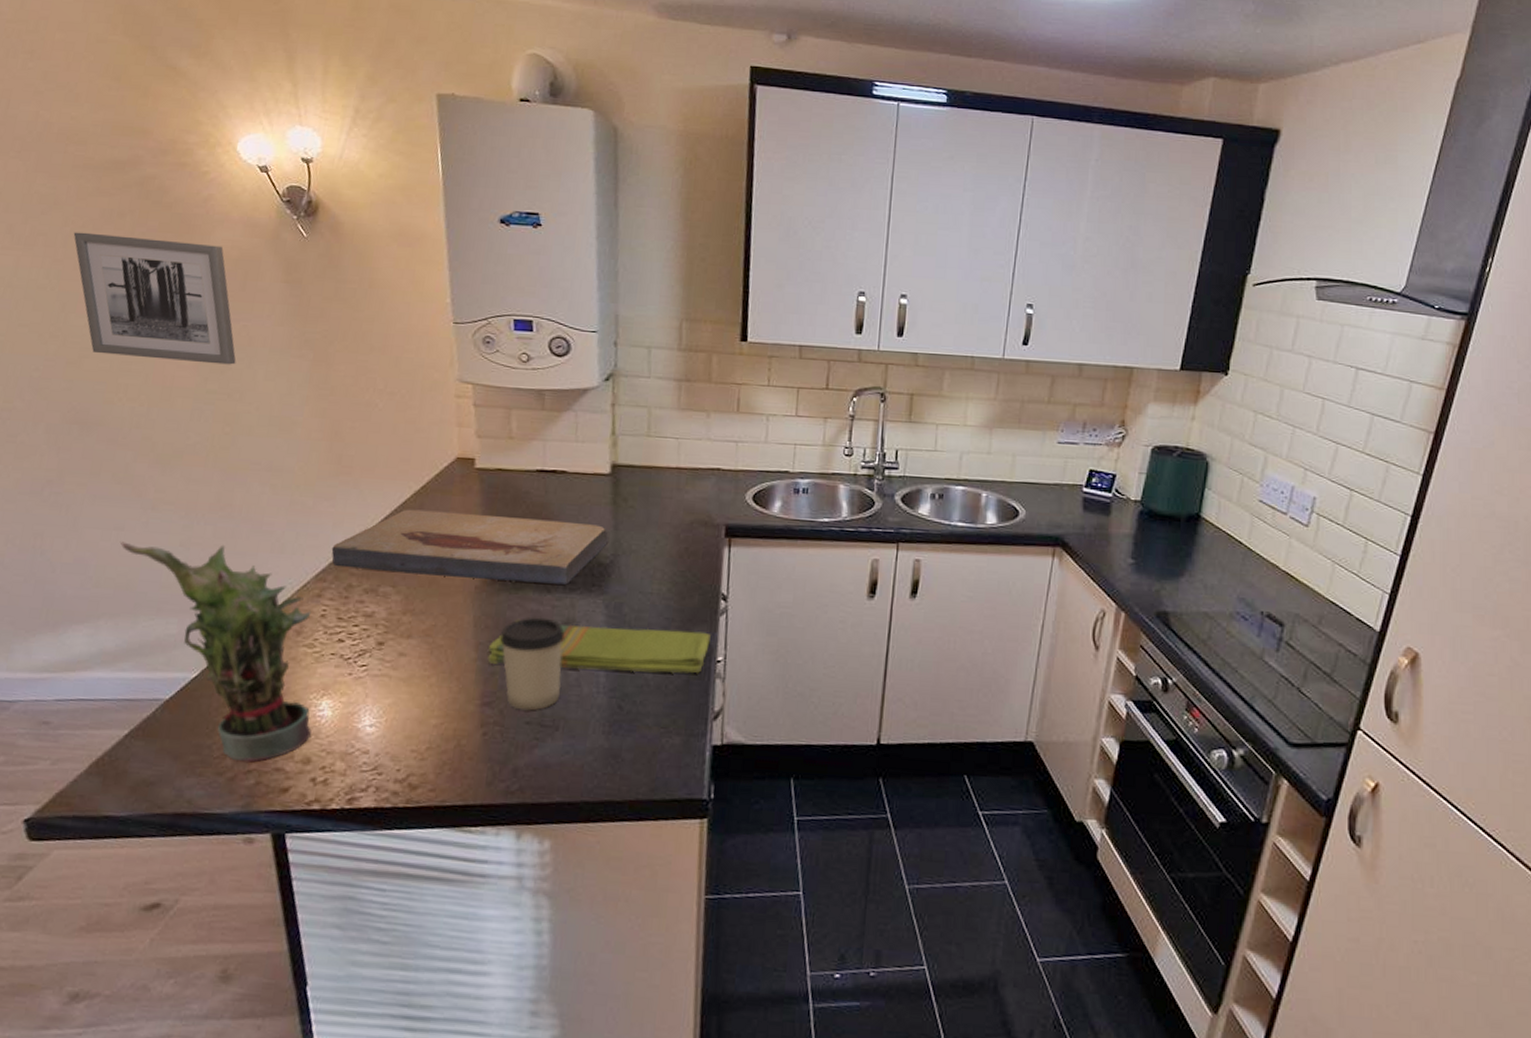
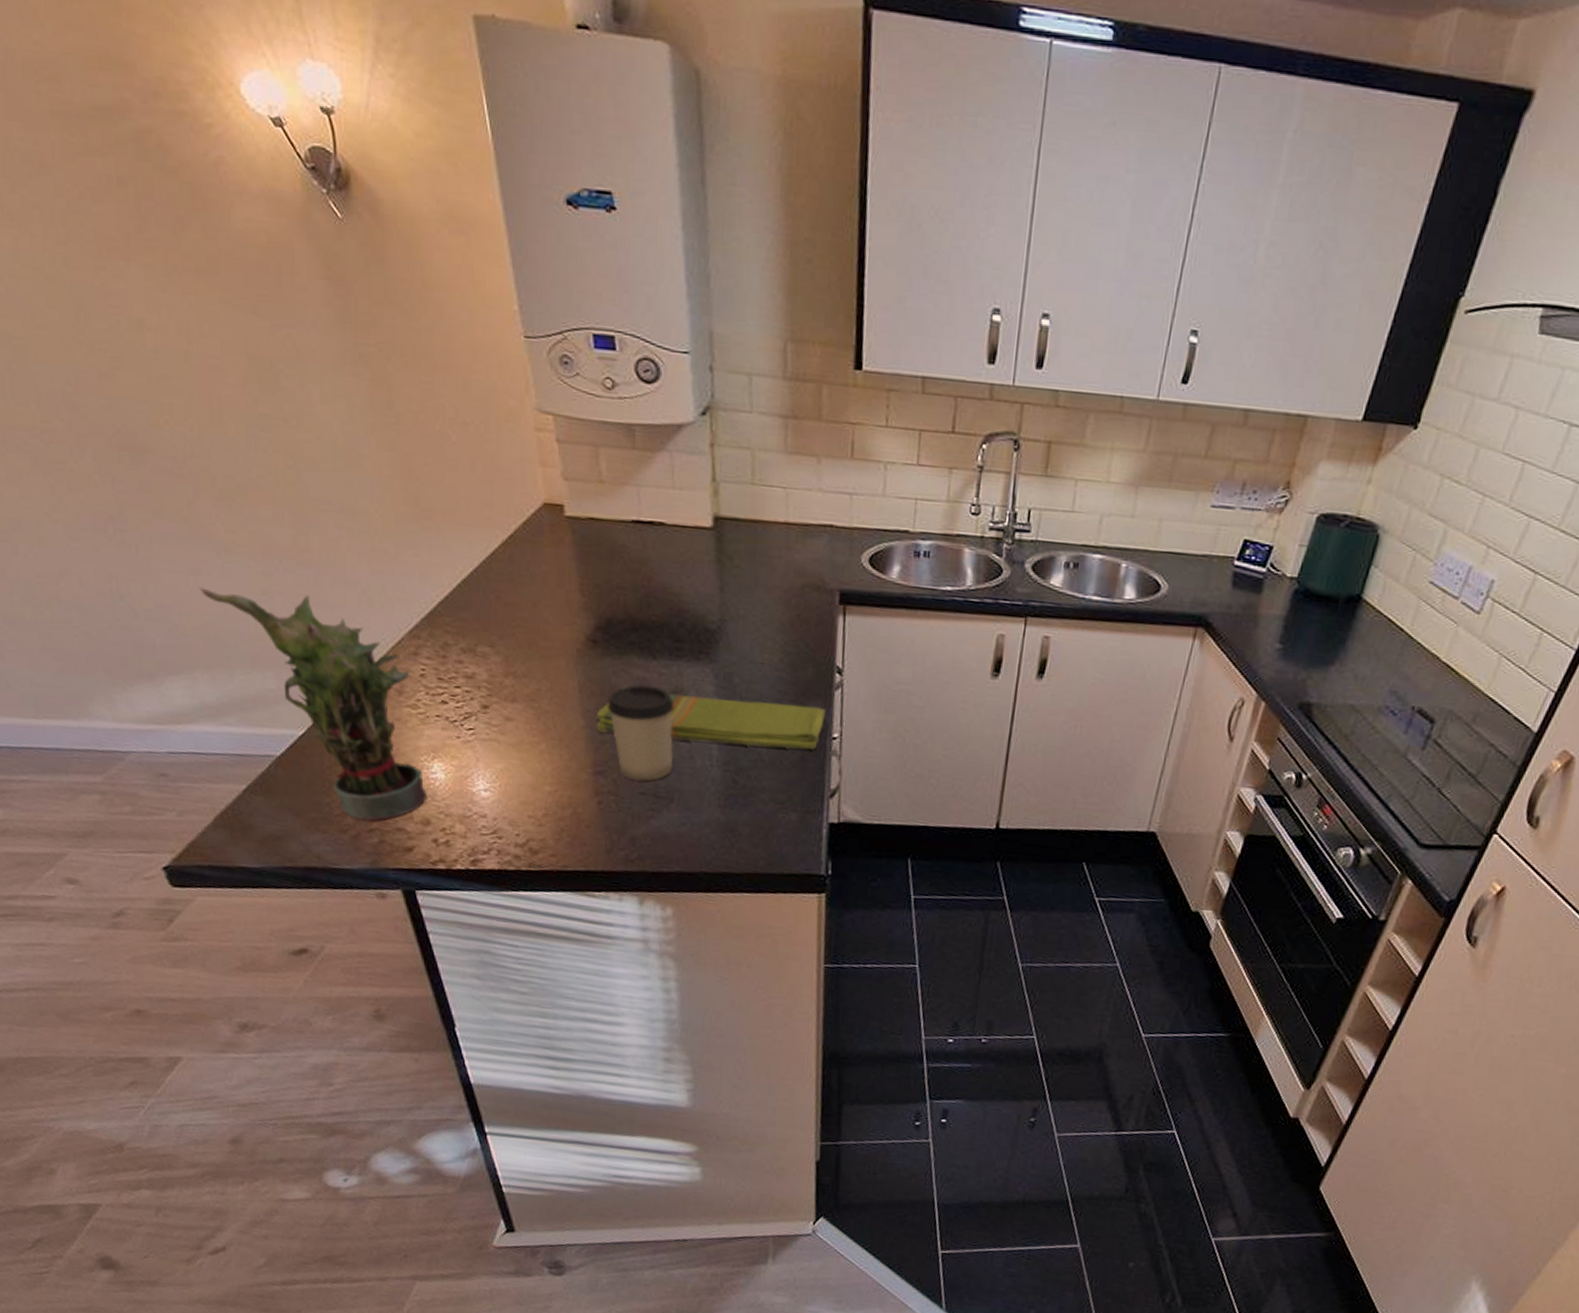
wall art: present [73,232,237,365] -> none [71,204,286,383]
fish fossil: present [331,509,608,585] -> none [421,561,714,651]

